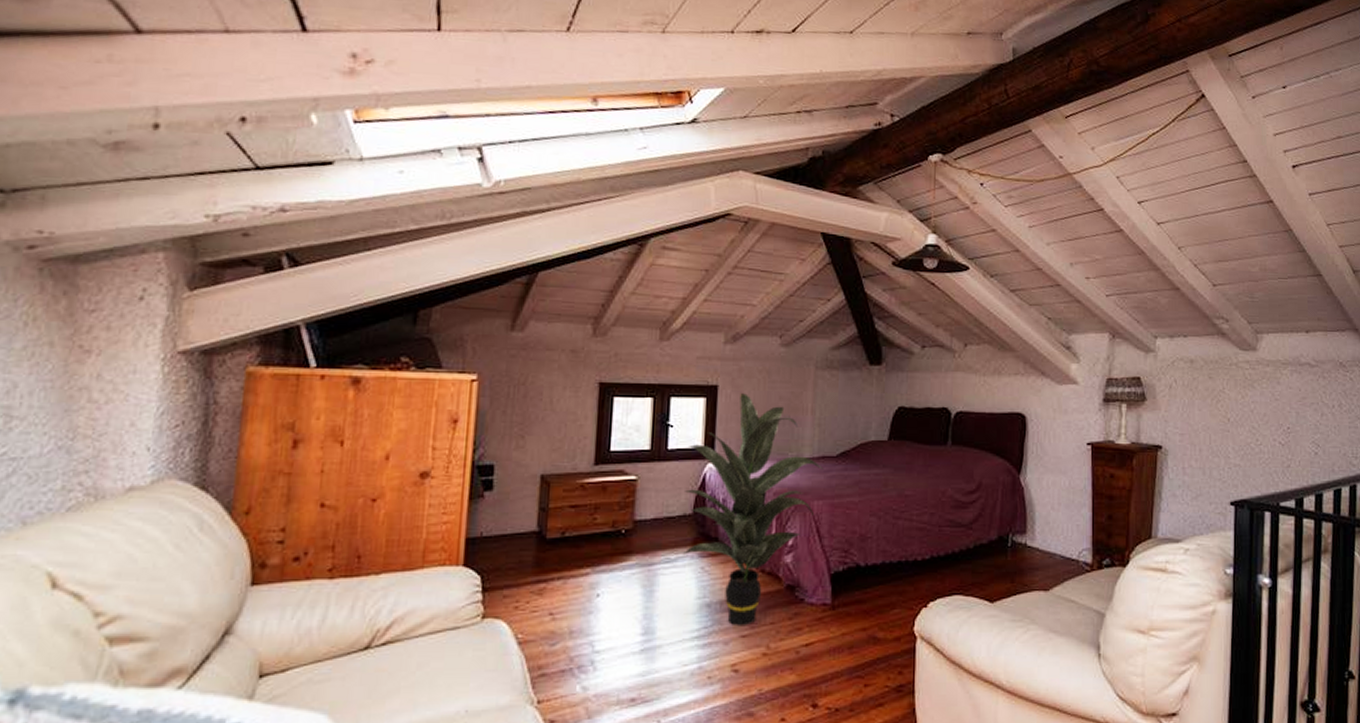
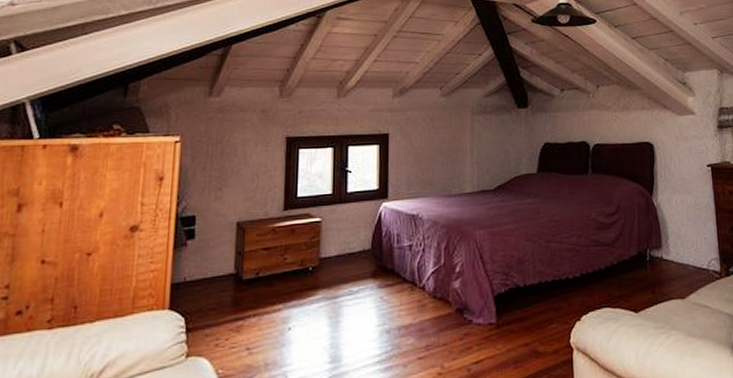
indoor plant: present [683,393,824,627] -> none [364,139,484,350]

